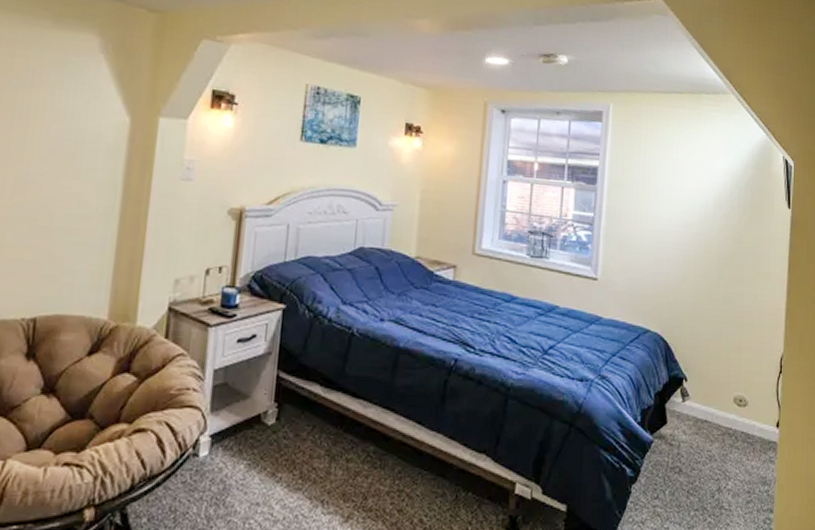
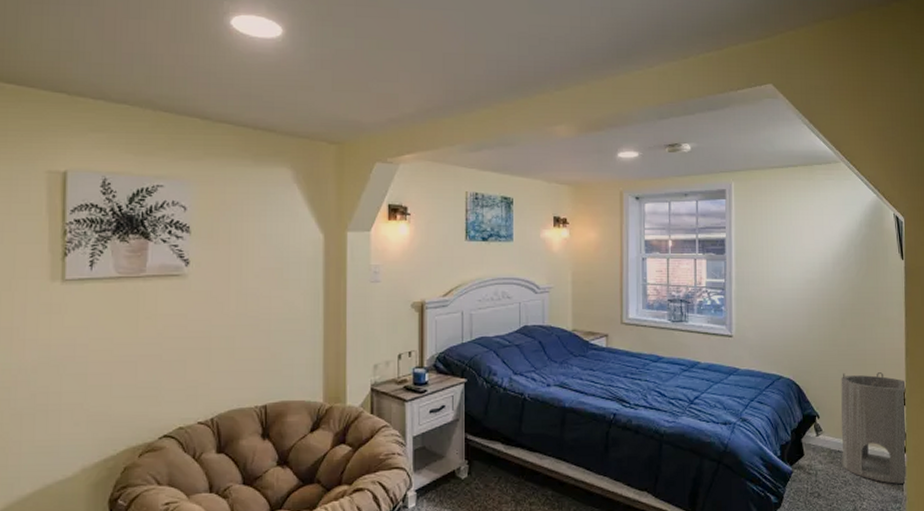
cylinder: none [707,331,785,463] -> present [841,372,907,484]

